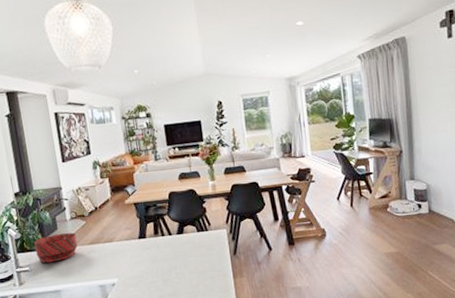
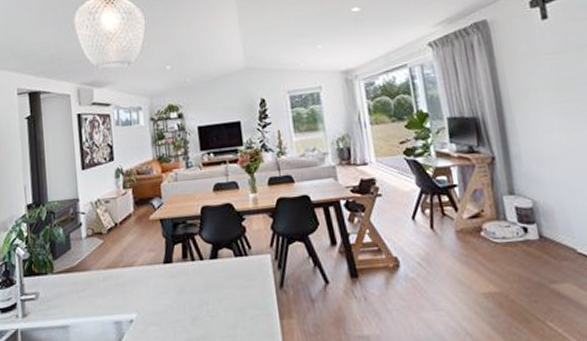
bowl: present [34,232,78,263] -> none [44,253,92,291]

